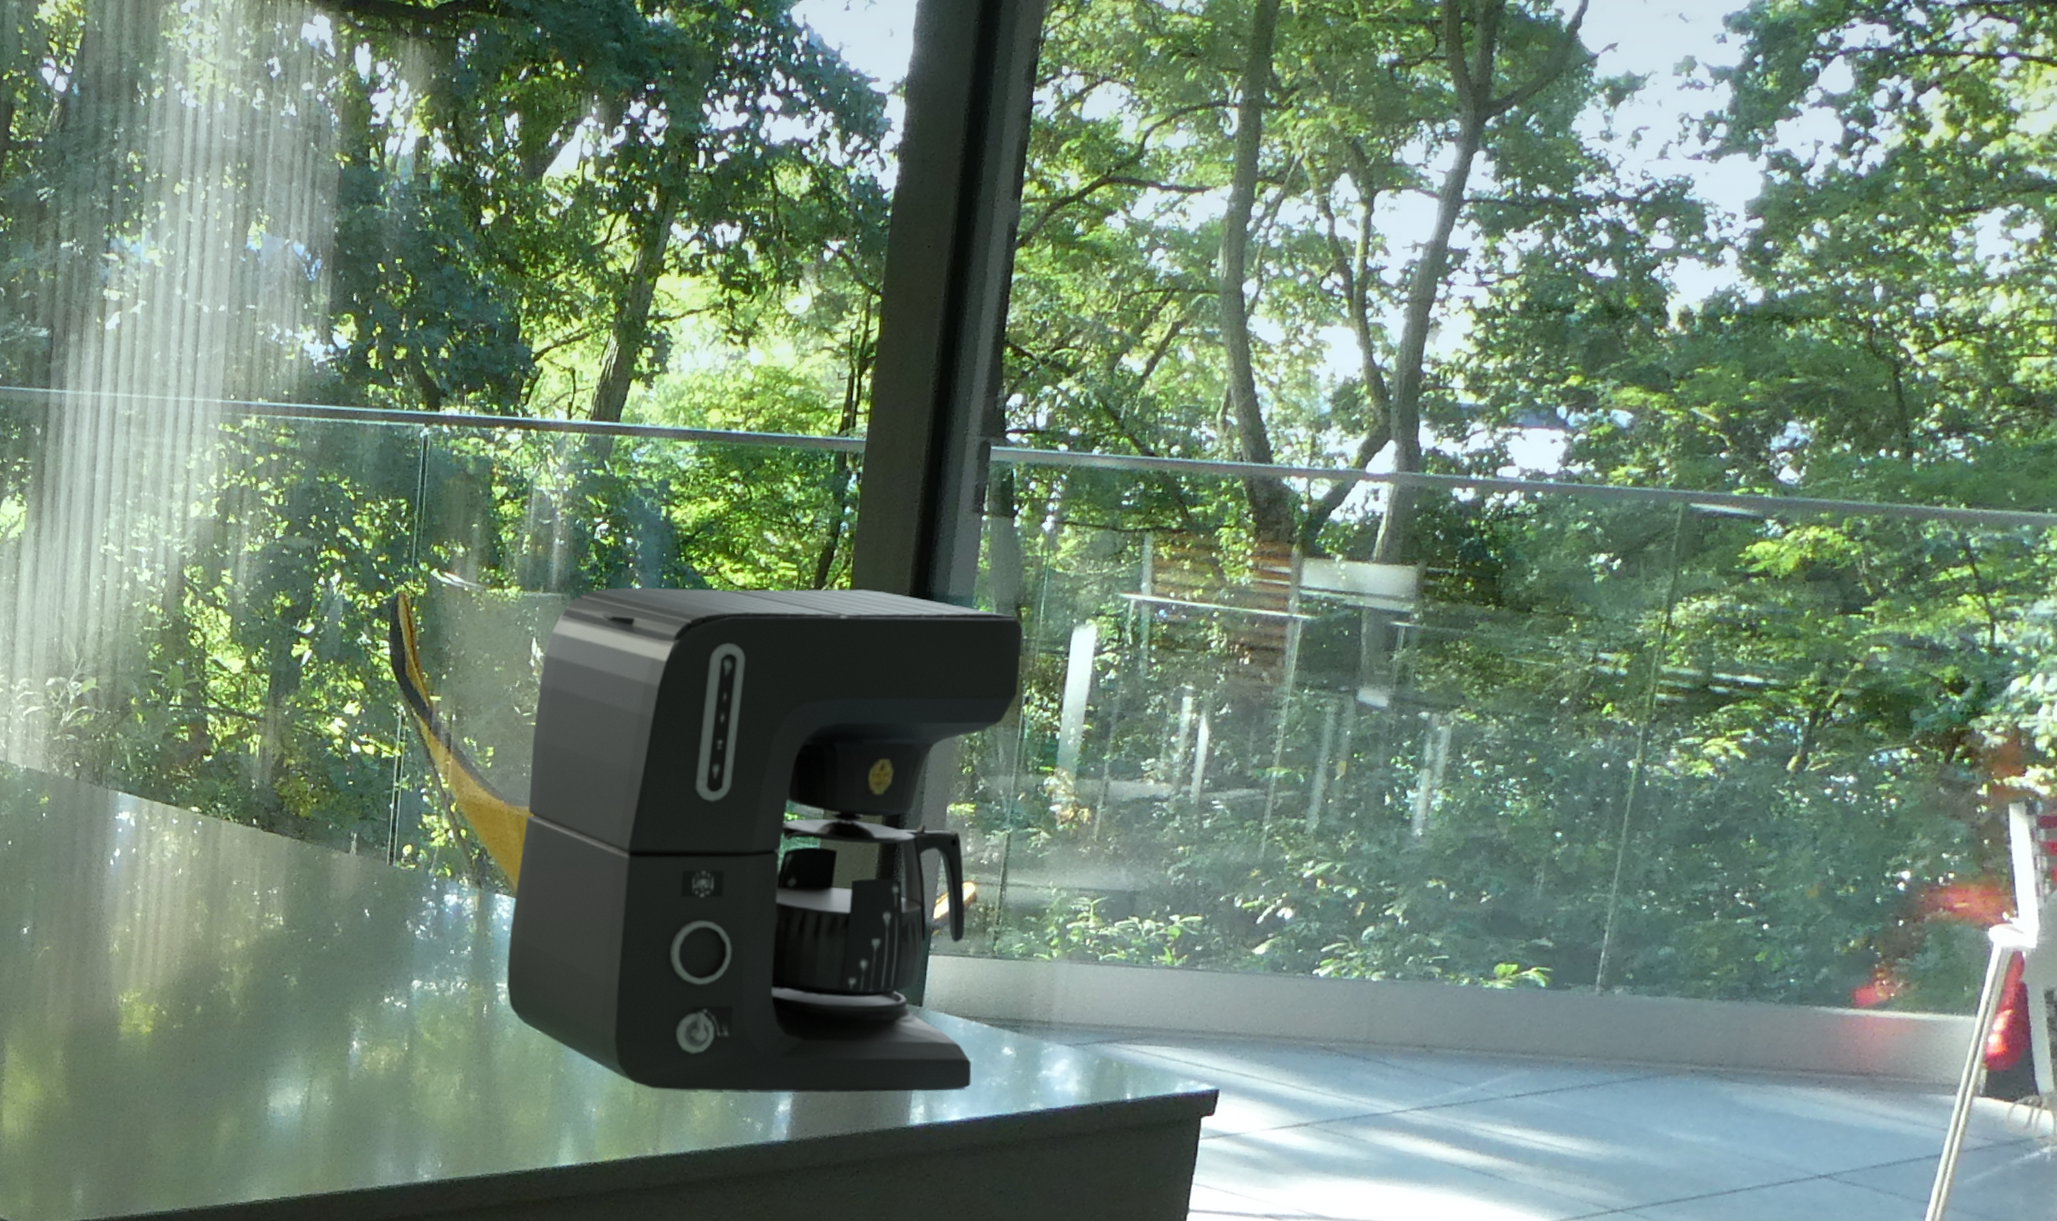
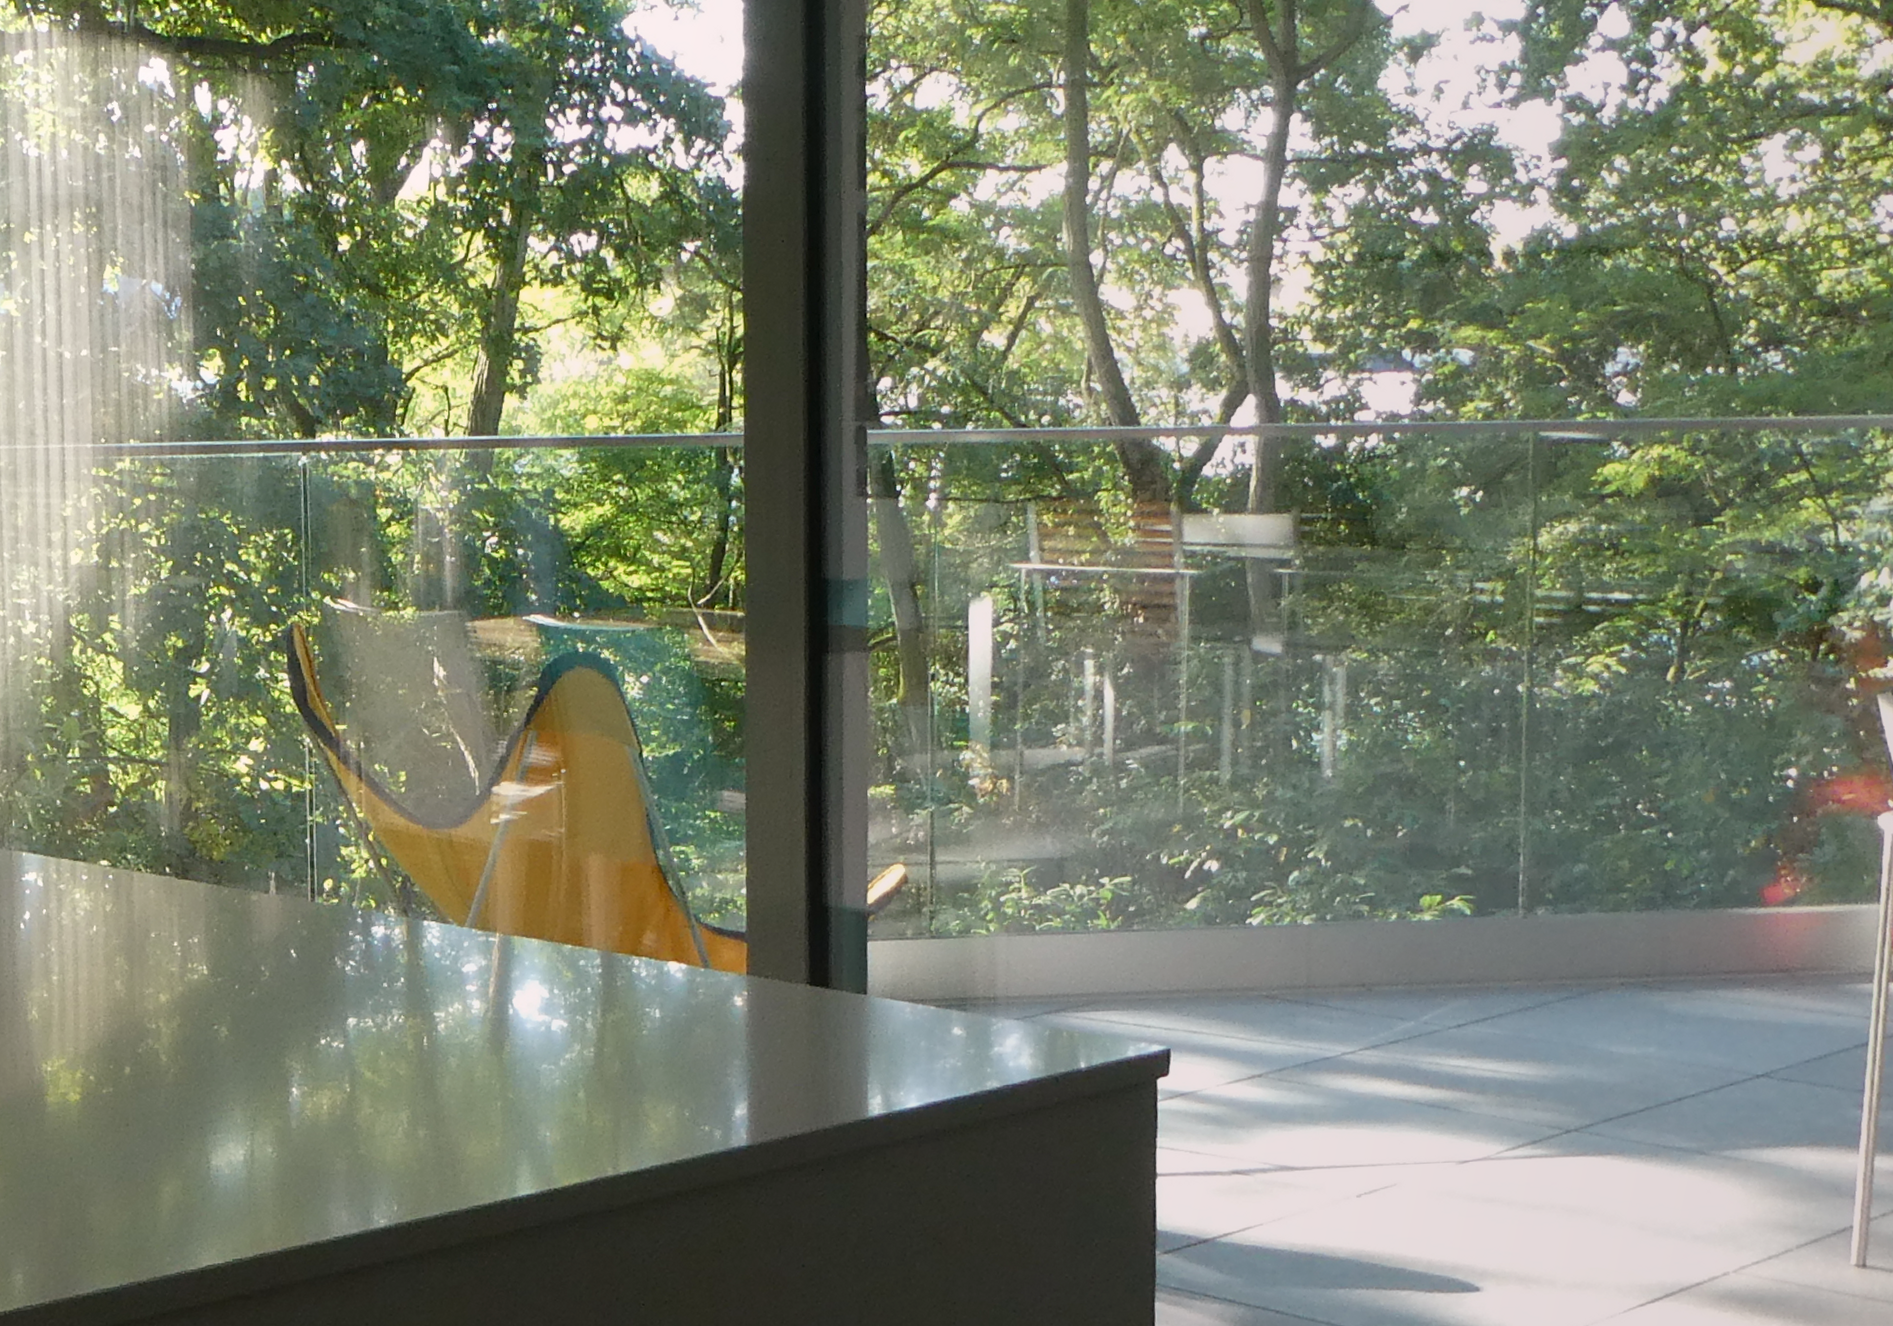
coffee maker: present [506,587,1023,1092] -> none [442,581,925,1106]

